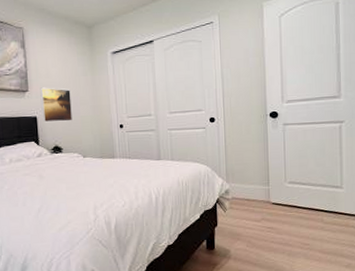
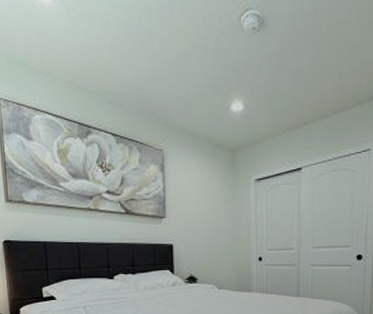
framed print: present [40,87,72,123] -> none [177,214,209,251]

